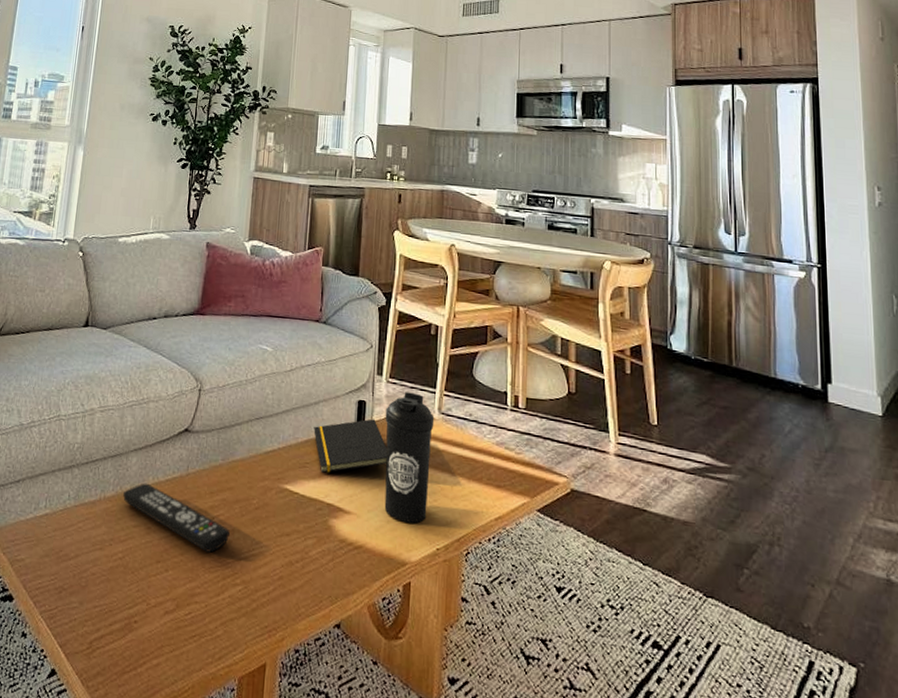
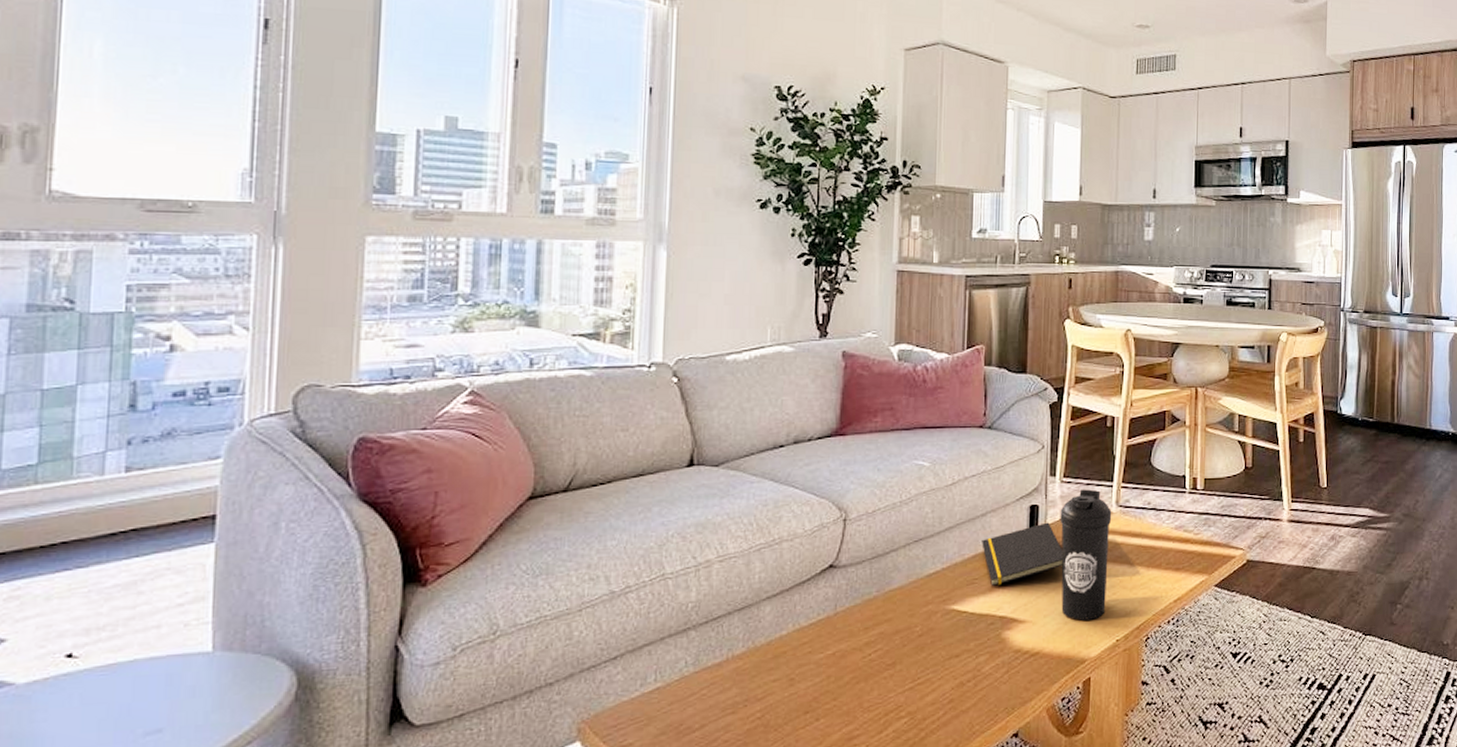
remote control: present [123,483,231,553] -> none [757,631,892,691]

